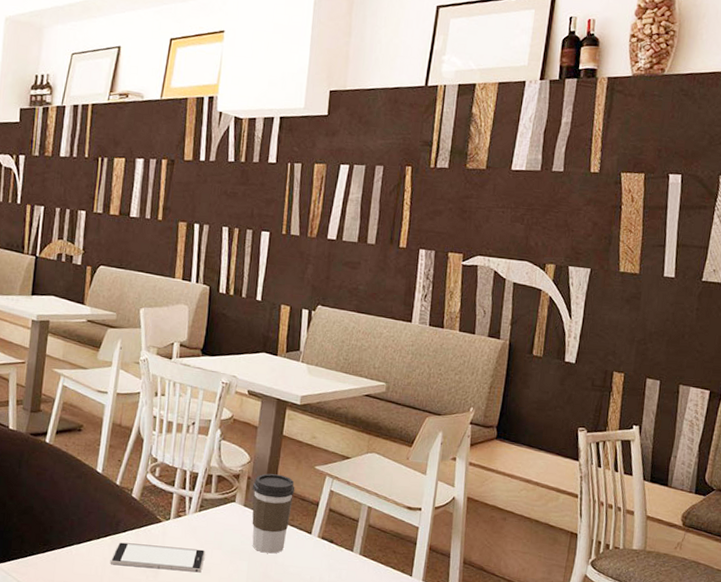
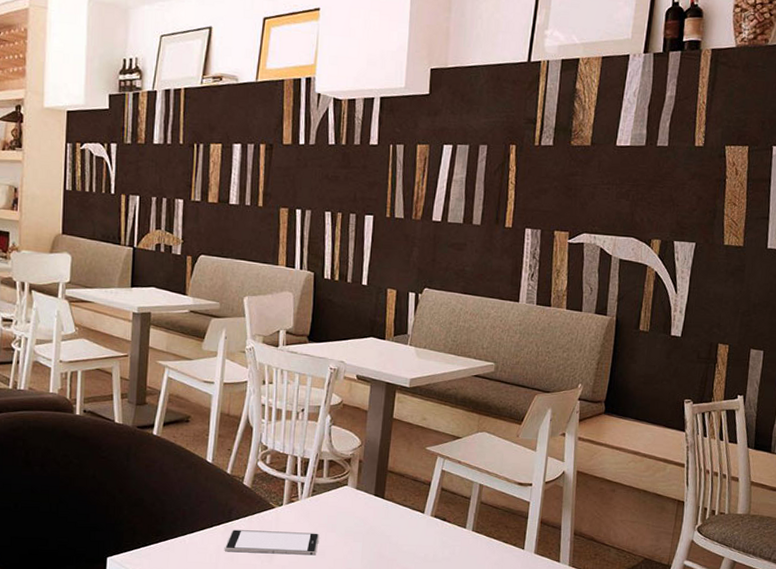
coffee cup: present [252,473,295,554] -> none [364,456,407,534]

